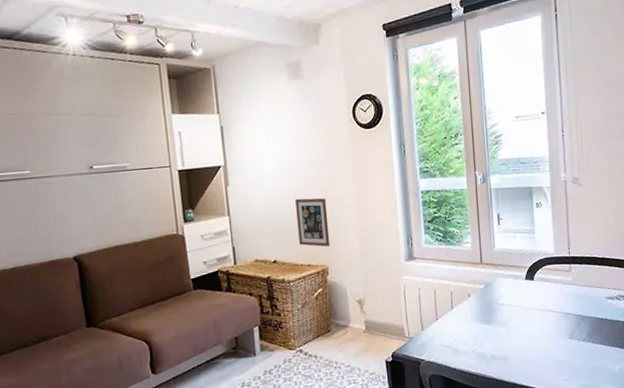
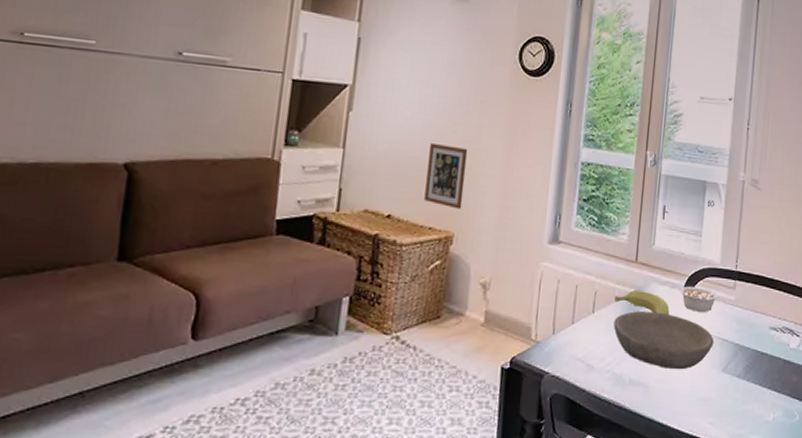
banana: none [468,285,516,302] -> present [615,289,670,315]
bowl: none [471,300,559,343] -> present [613,311,714,370]
legume: none [523,273,560,295] -> present [680,287,723,312]

